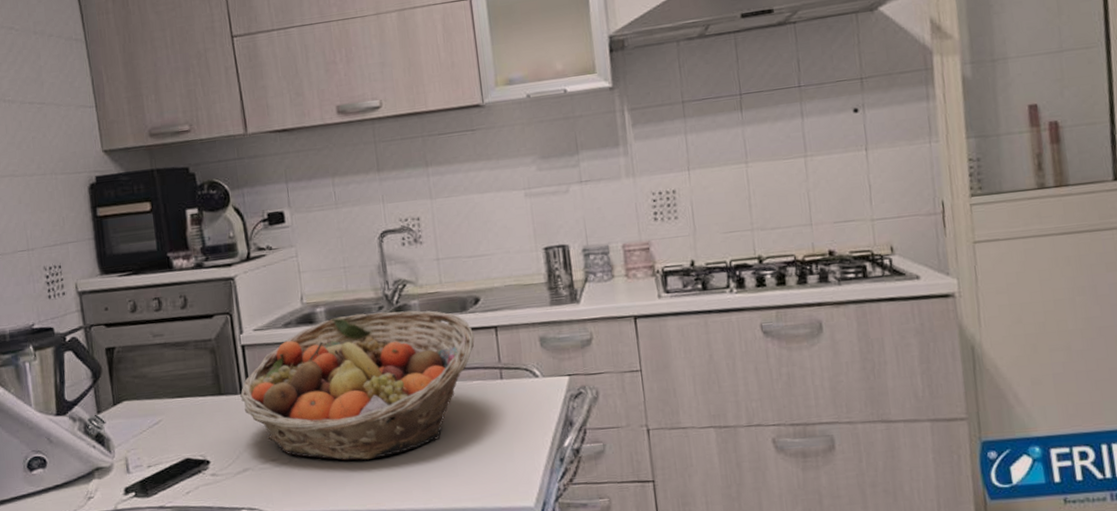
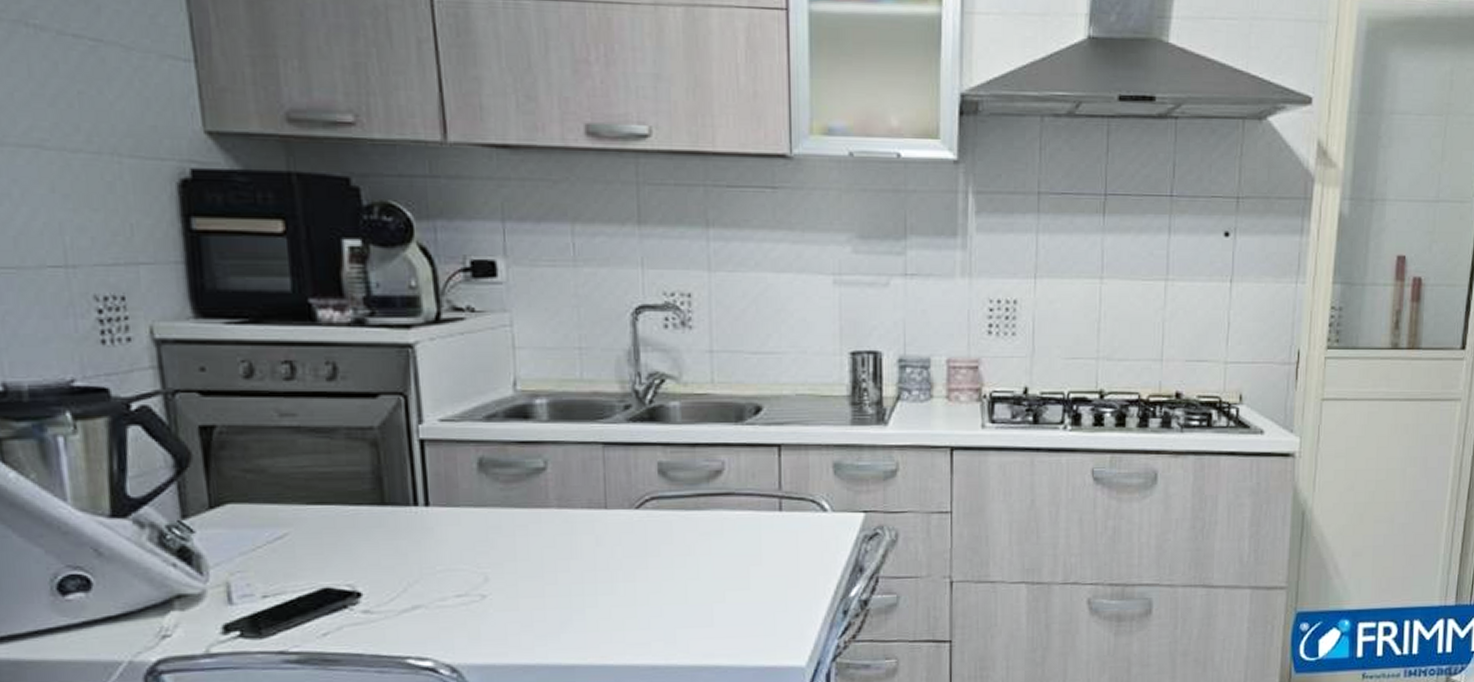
fruit basket: present [240,310,475,460] -> none [413,412,750,601]

